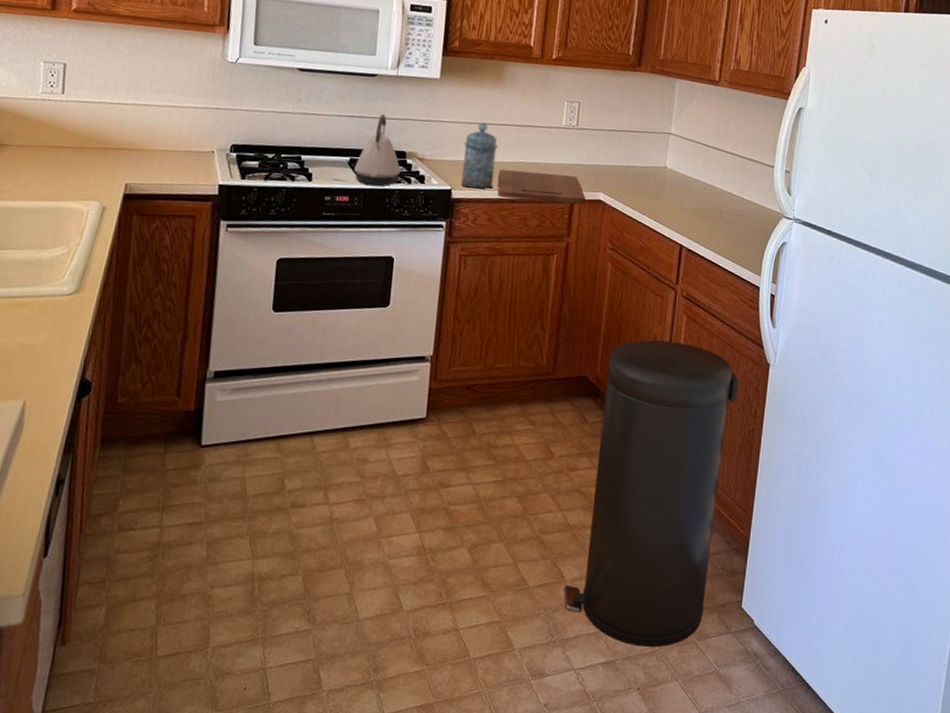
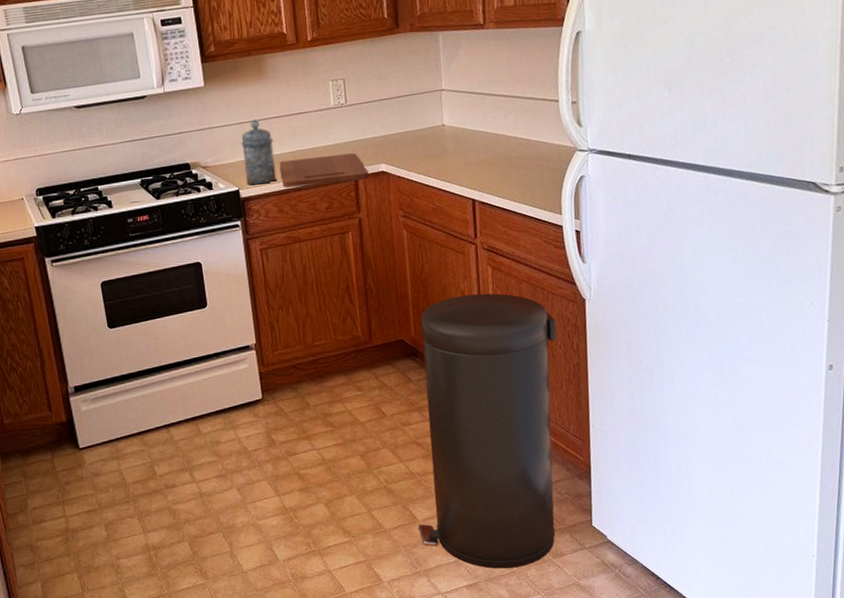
kettle: present [354,114,401,186] -> none [146,132,189,201]

